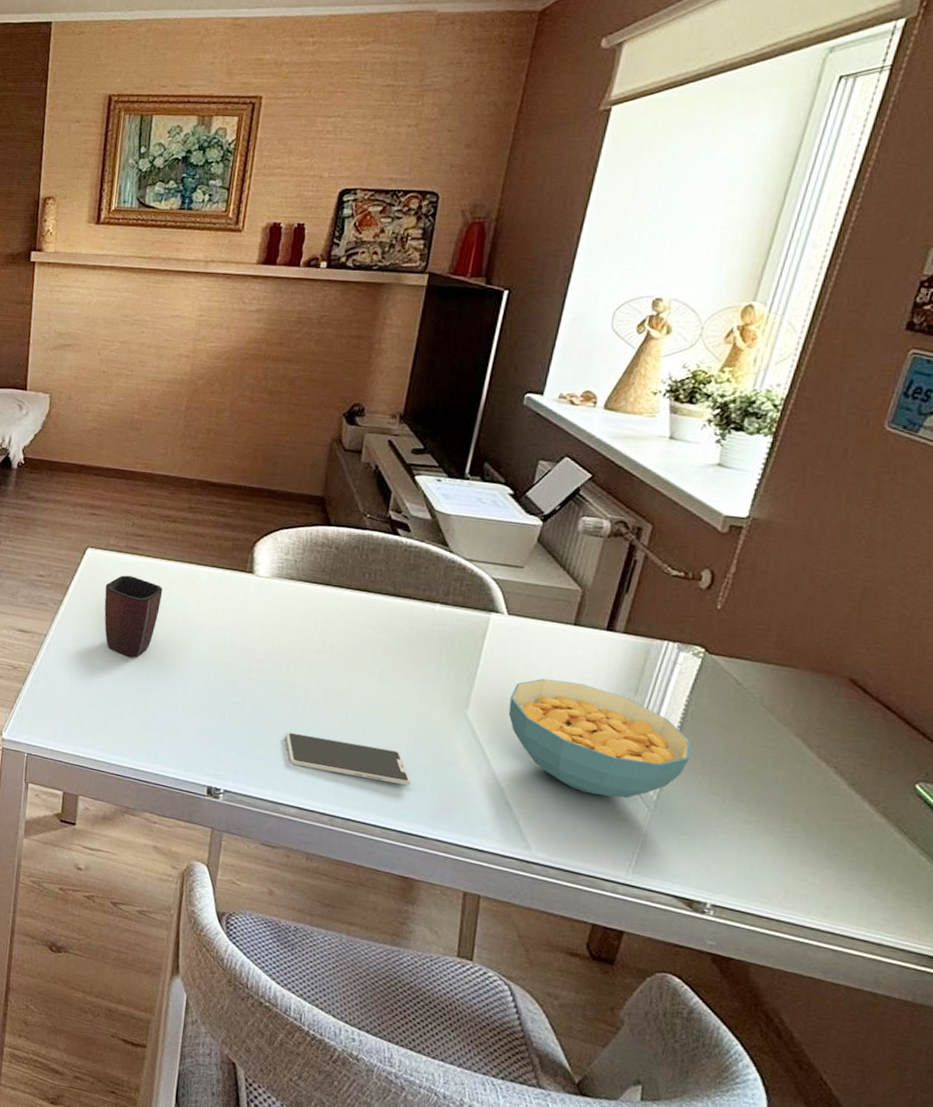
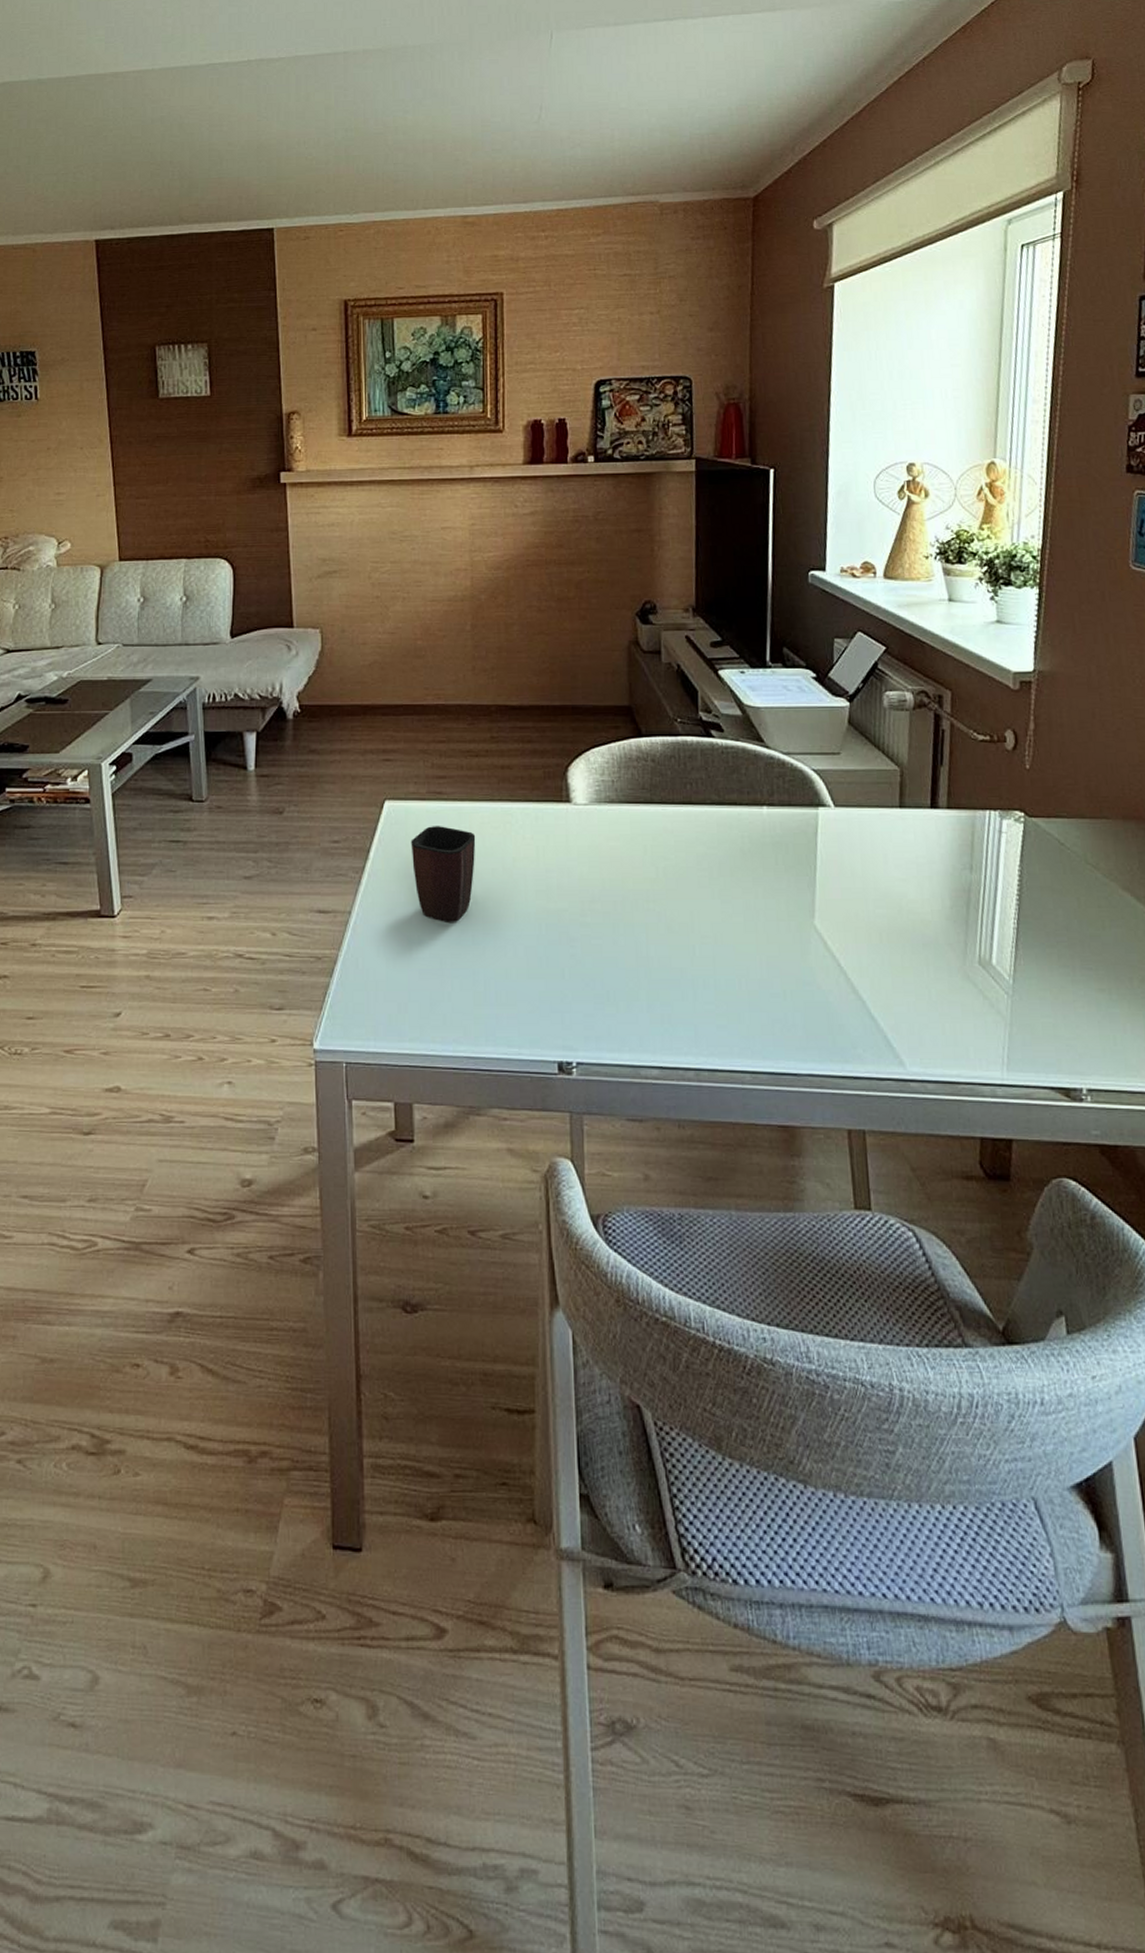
smartphone: present [285,733,411,785] -> none [633,980,772,1017]
cereal bowl: present [508,678,692,798] -> none [853,870,1034,990]

